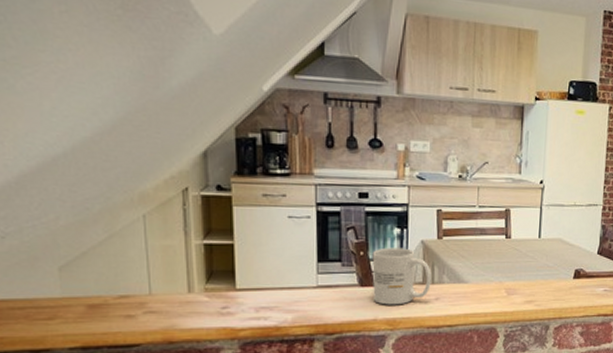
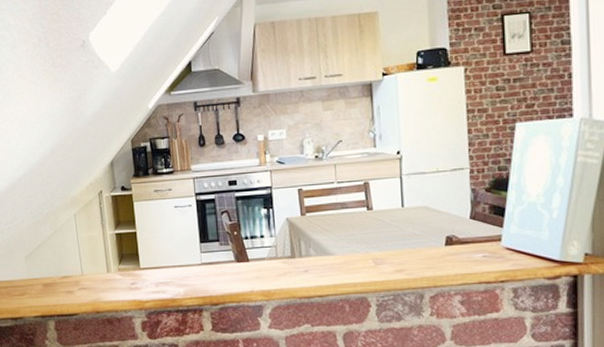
mug: present [372,247,432,305] -> none [244,226,299,278]

